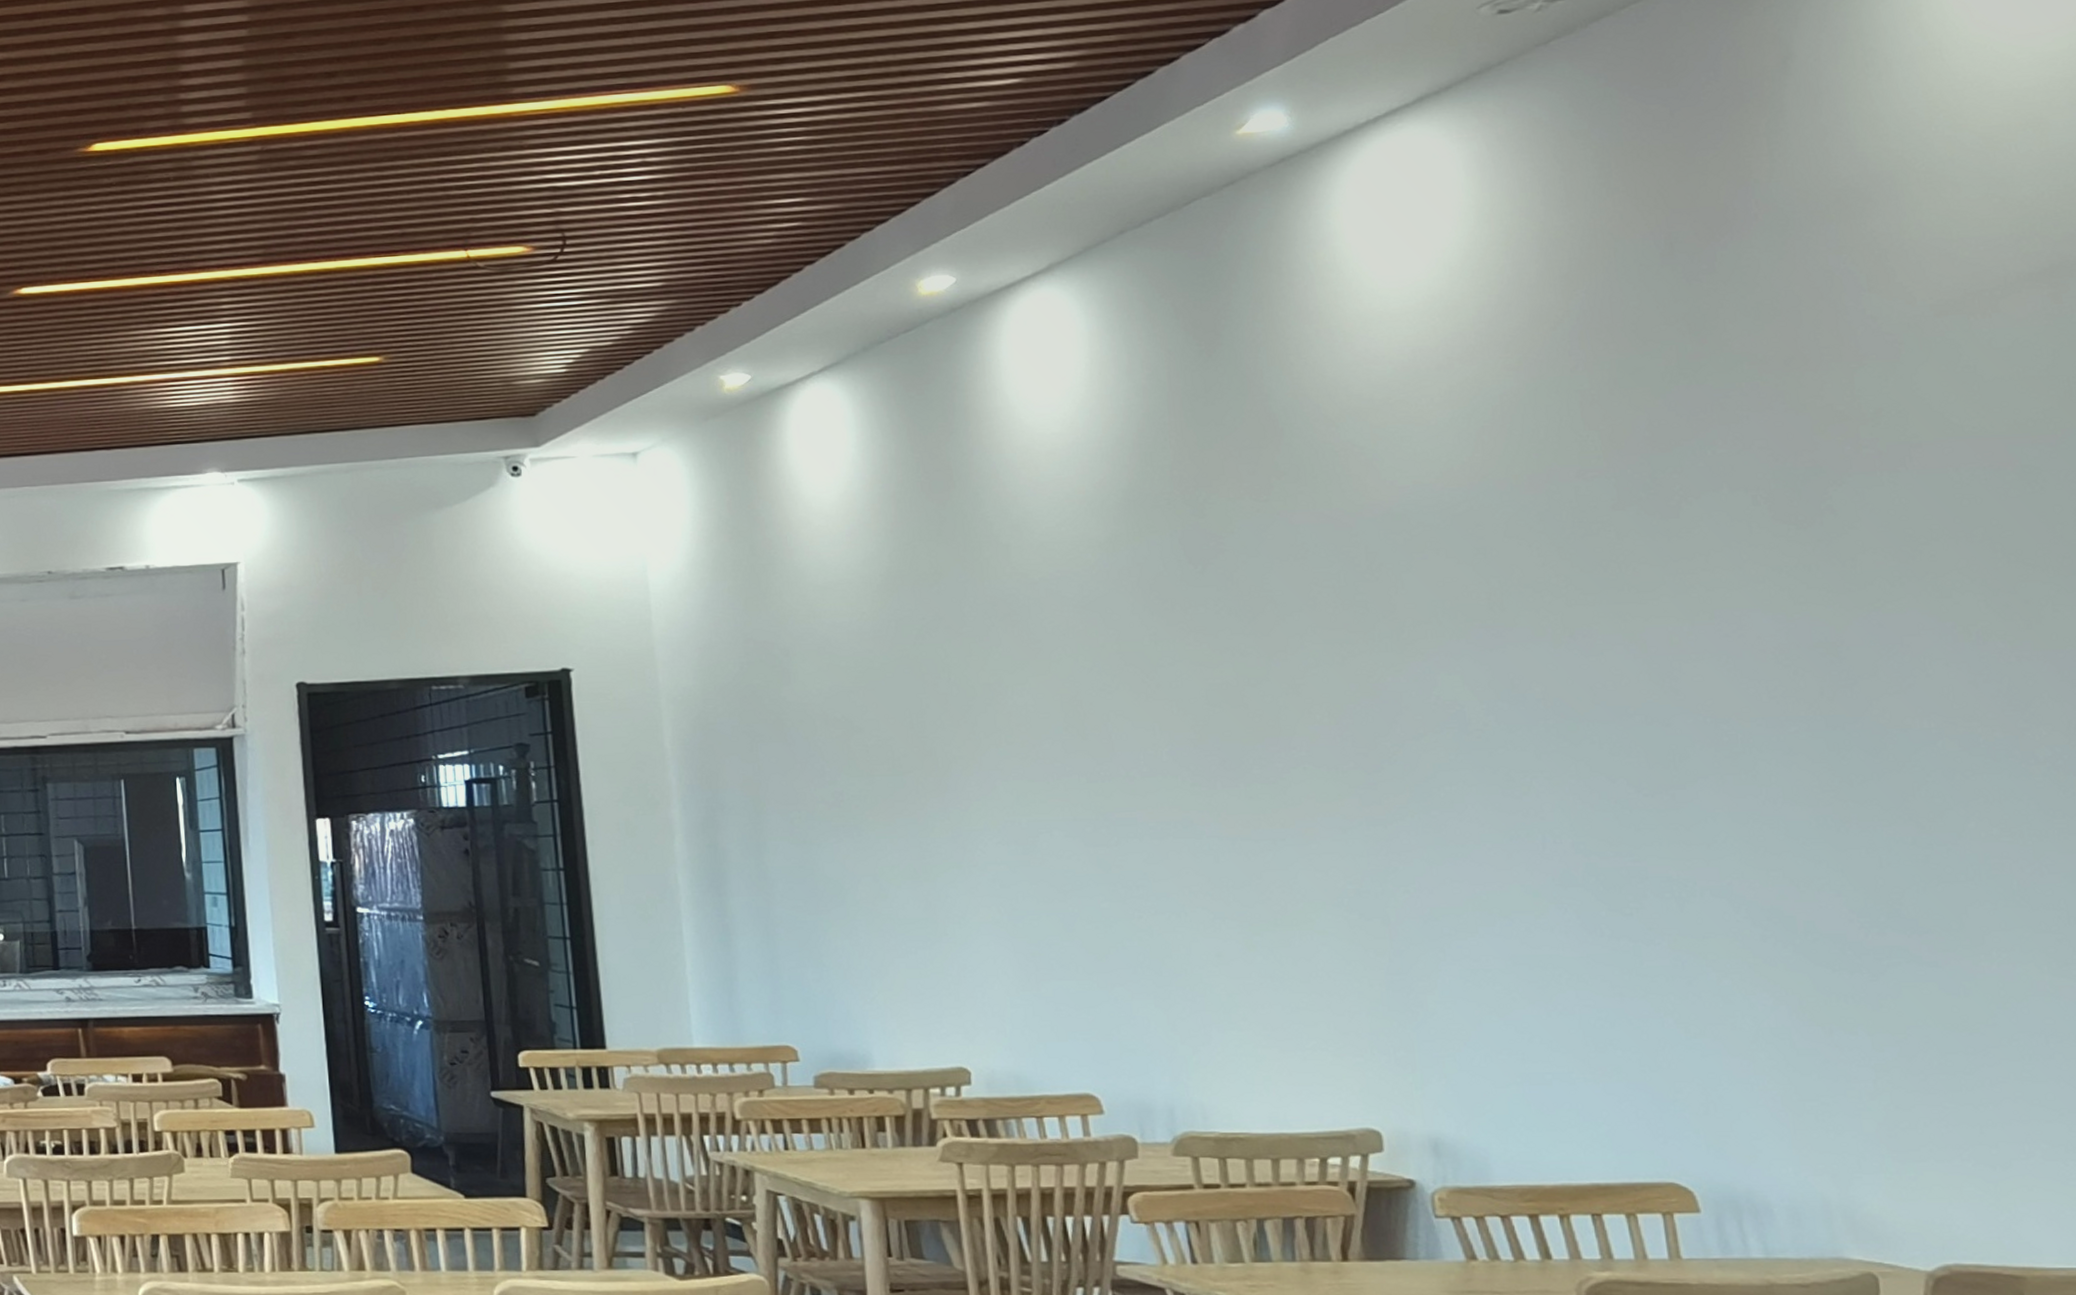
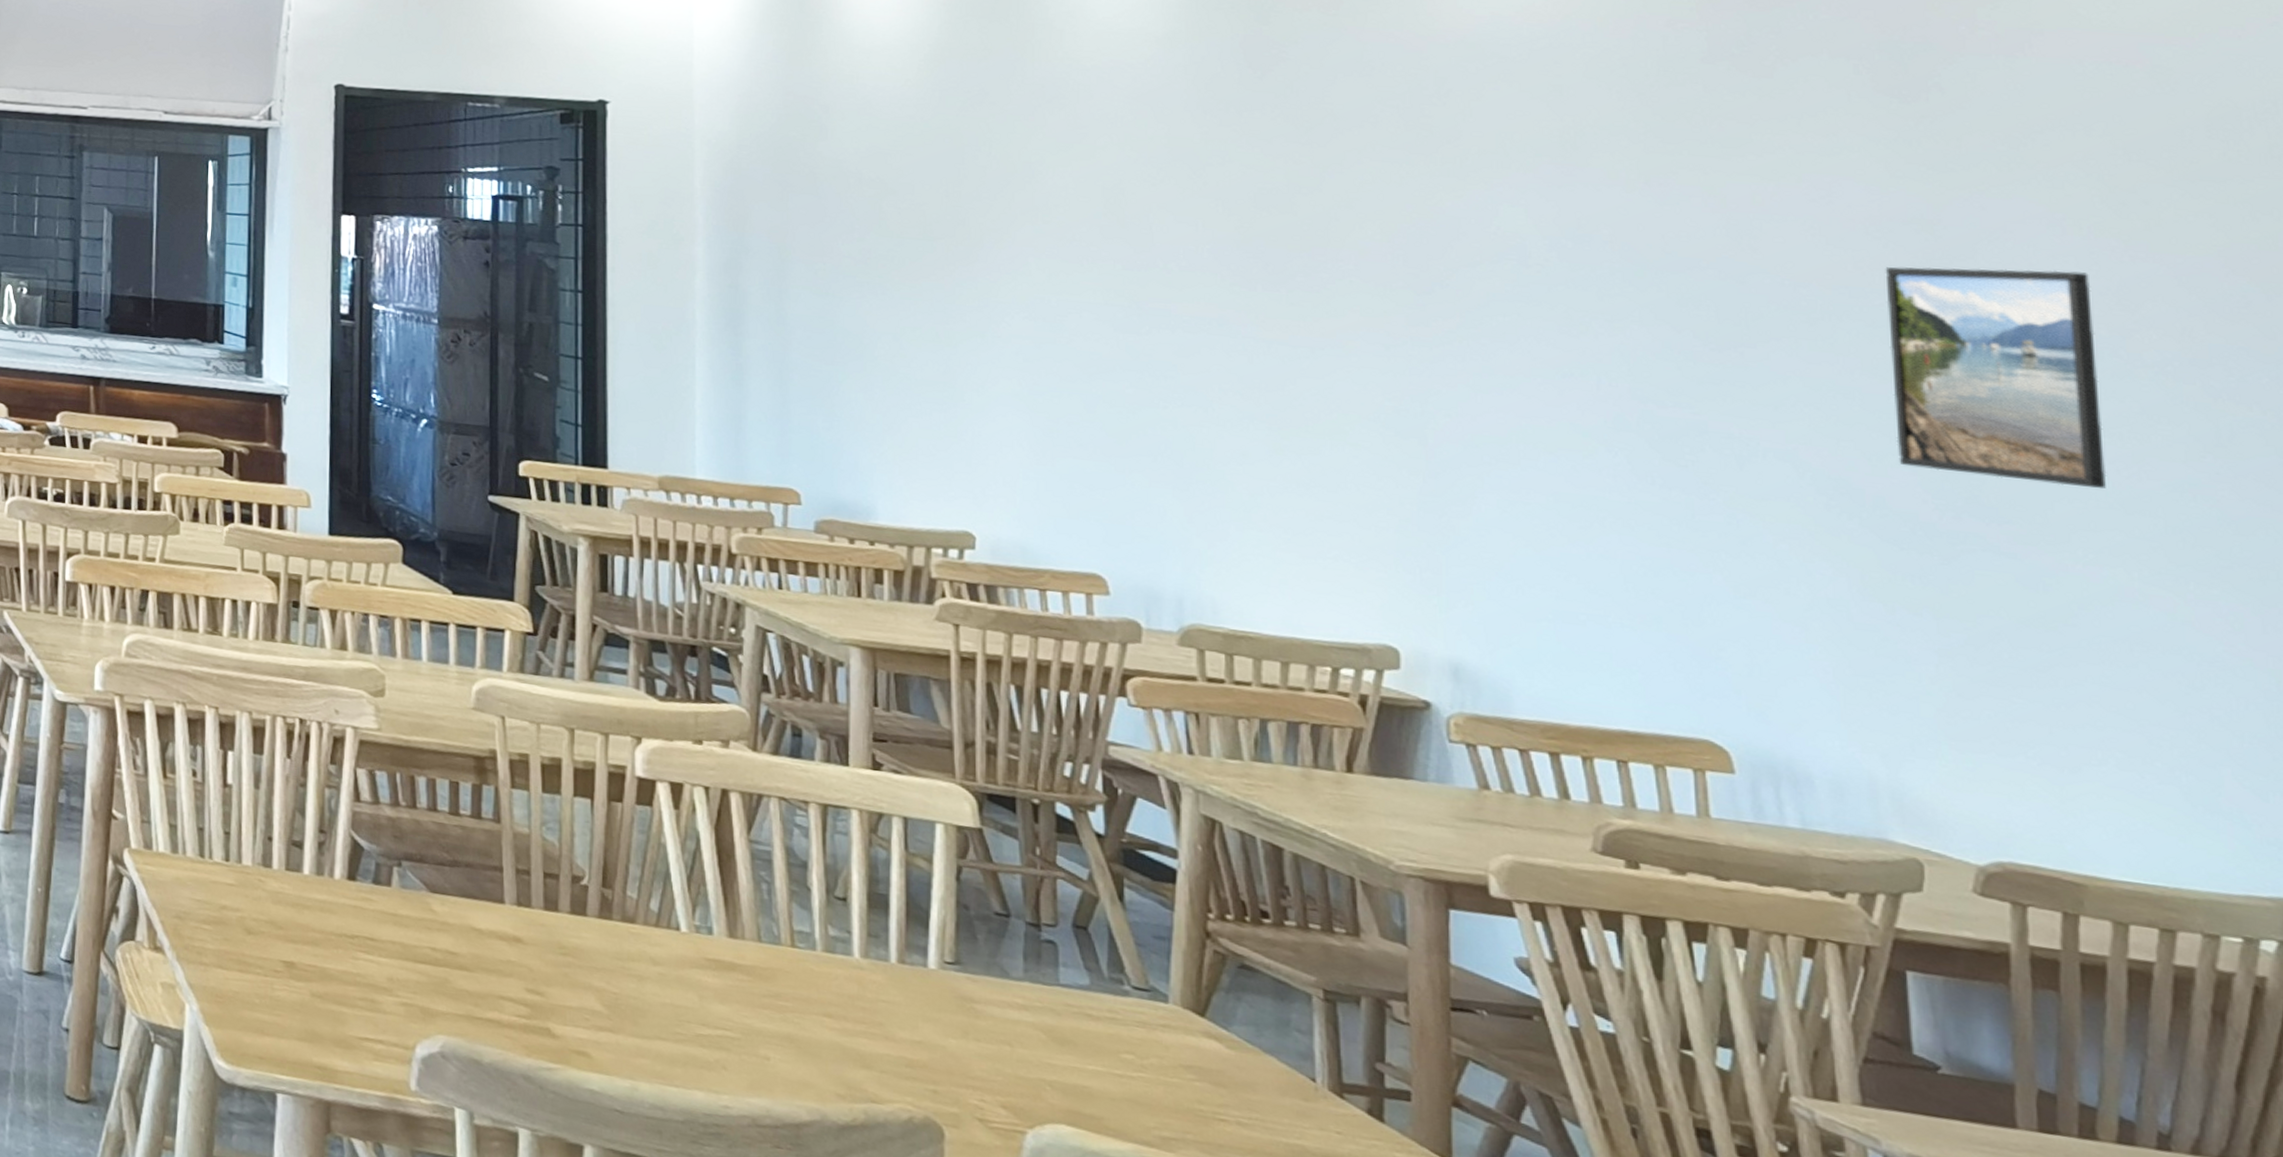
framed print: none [1796,677,2012,889] -> present [1885,266,2107,489]

